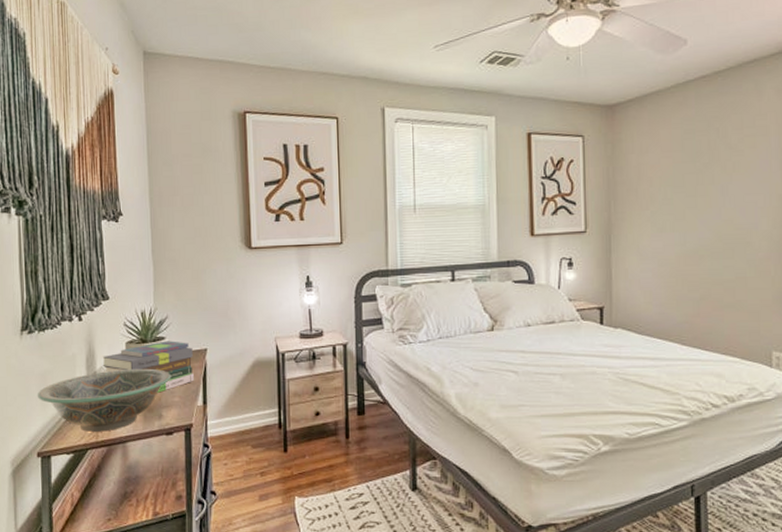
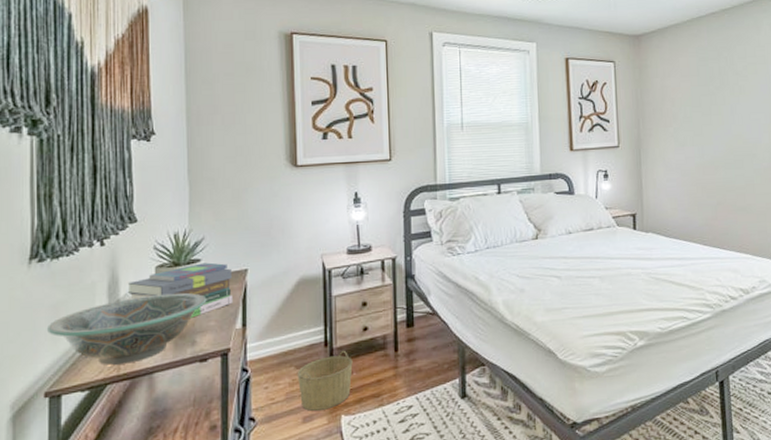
basket: none [253,433,306,491] -> present [297,350,353,412]

